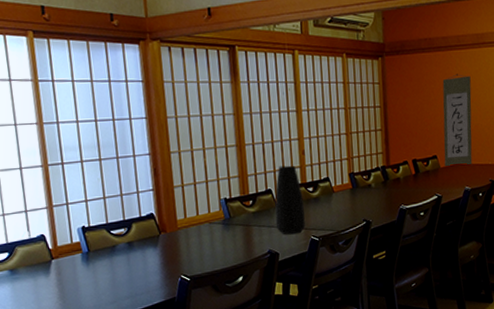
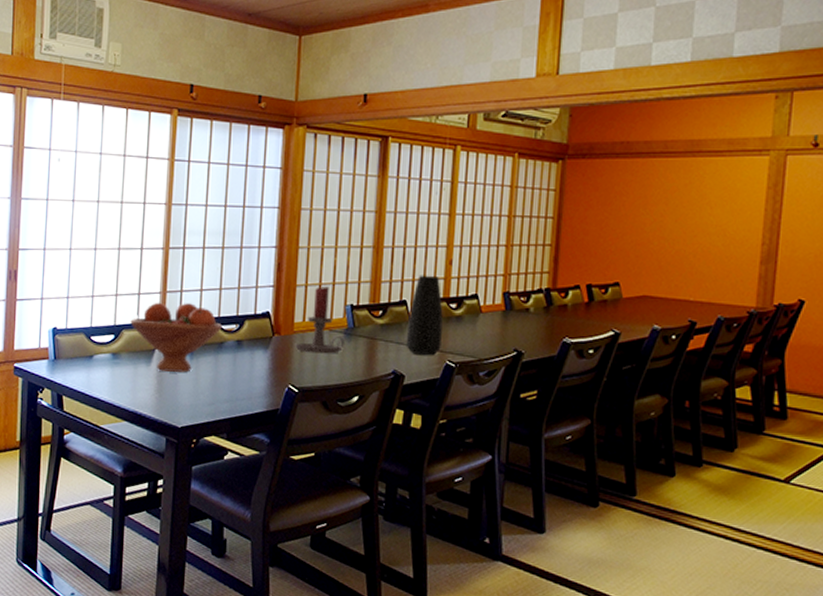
fruit bowl: none [22,214,112,280] -> present [130,302,222,372]
candle holder: none [181,185,224,245] -> present [295,286,345,354]
wall scroll: present [442,74,473,166] -> none [629,186,677,301]

